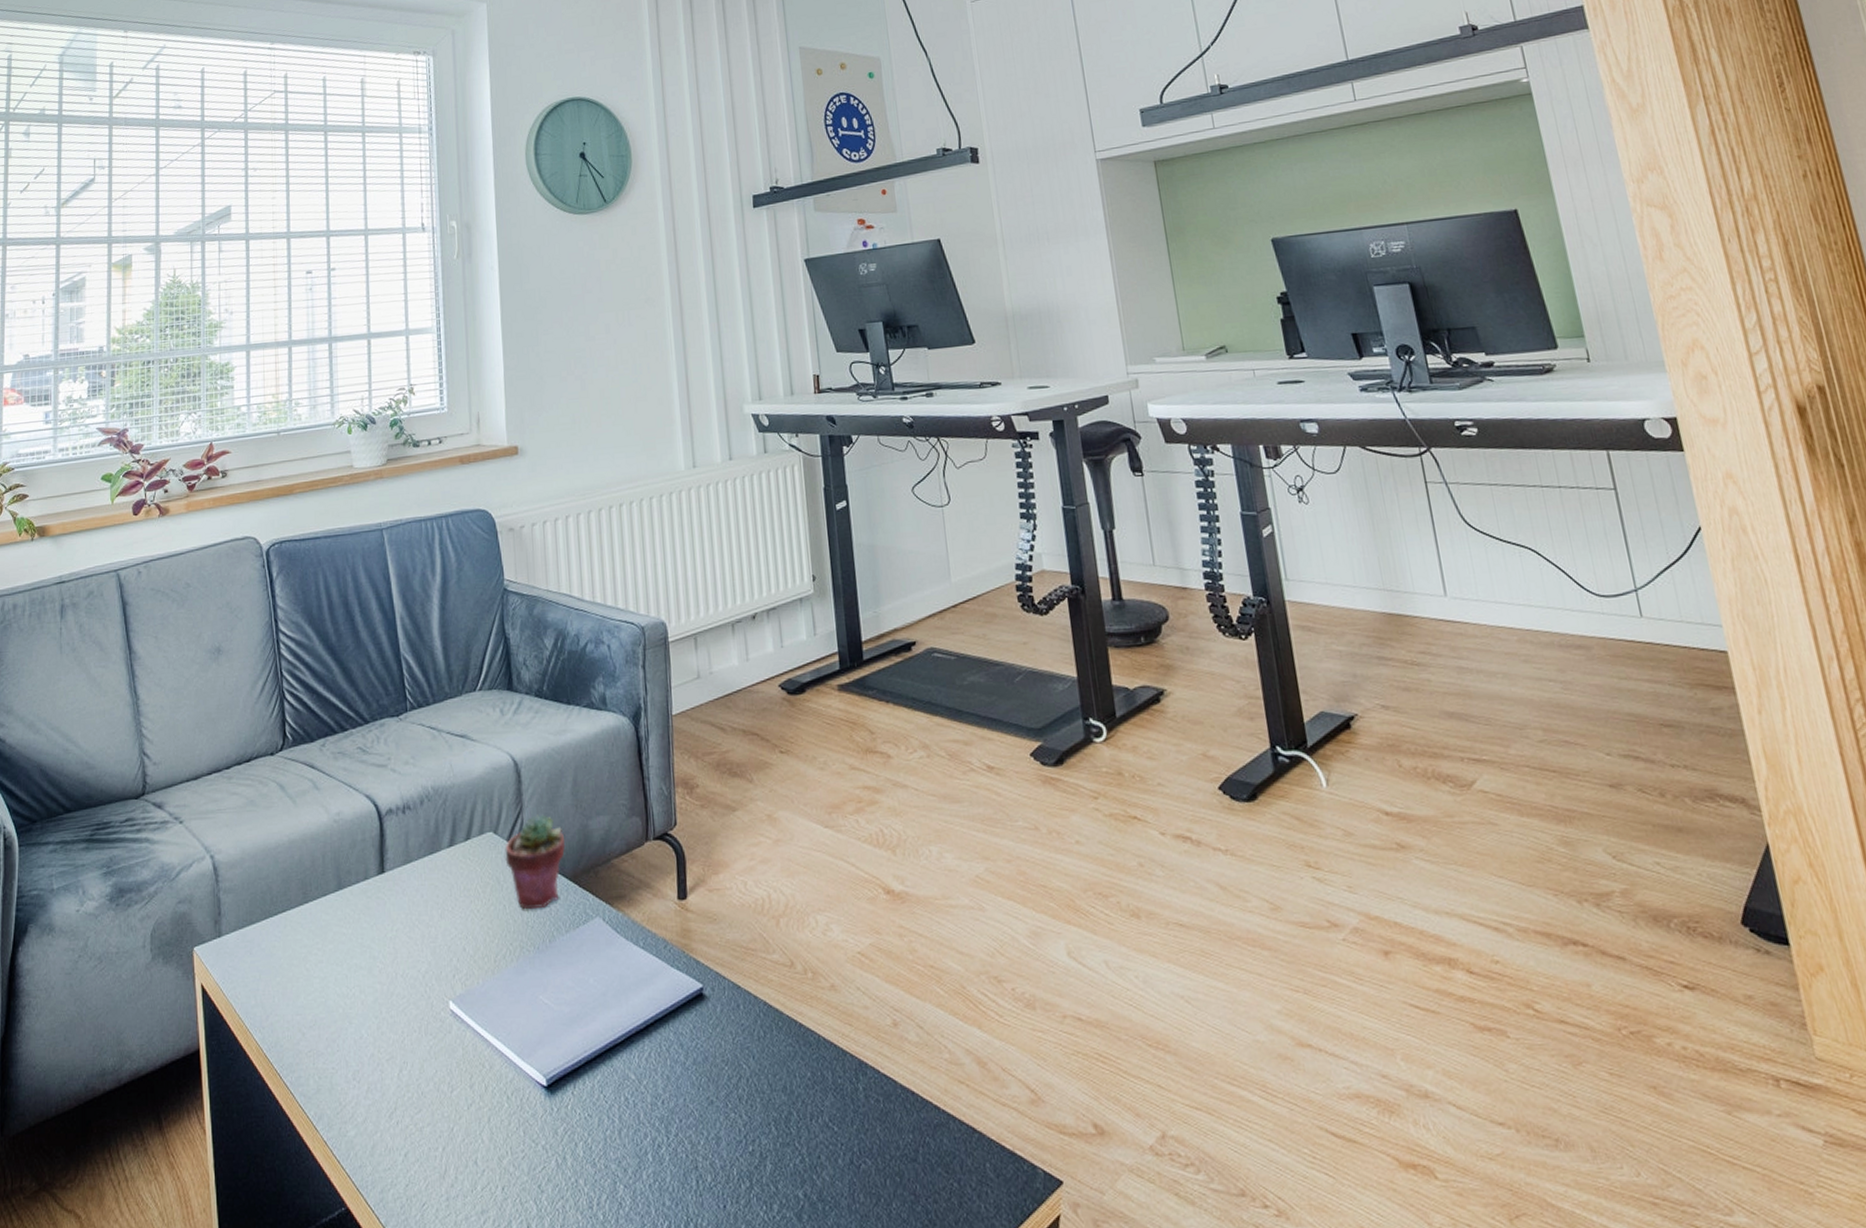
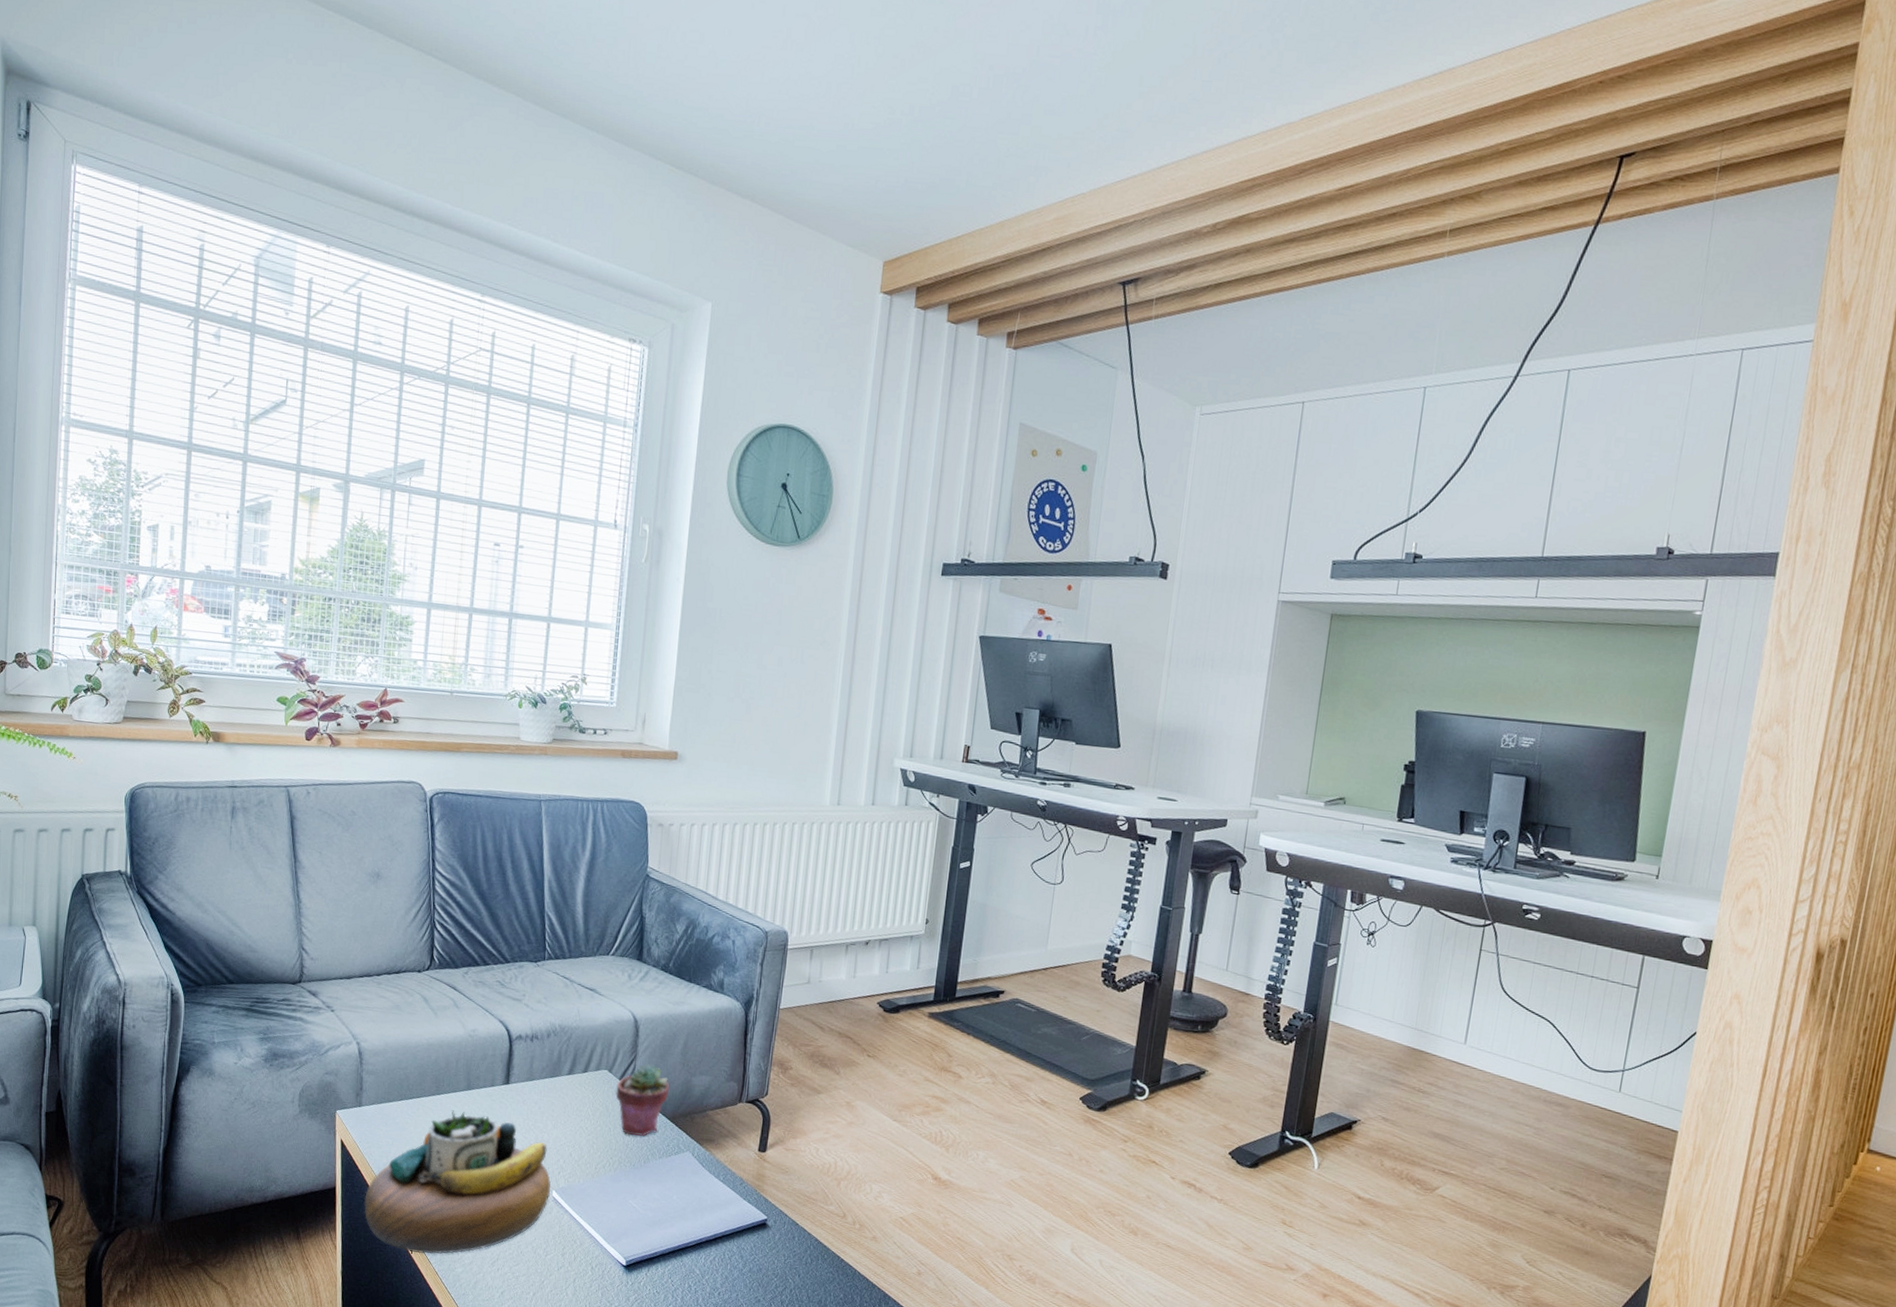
decorative bowl: none [232,919,448,1120] -> present [363,1110,551,1255]

